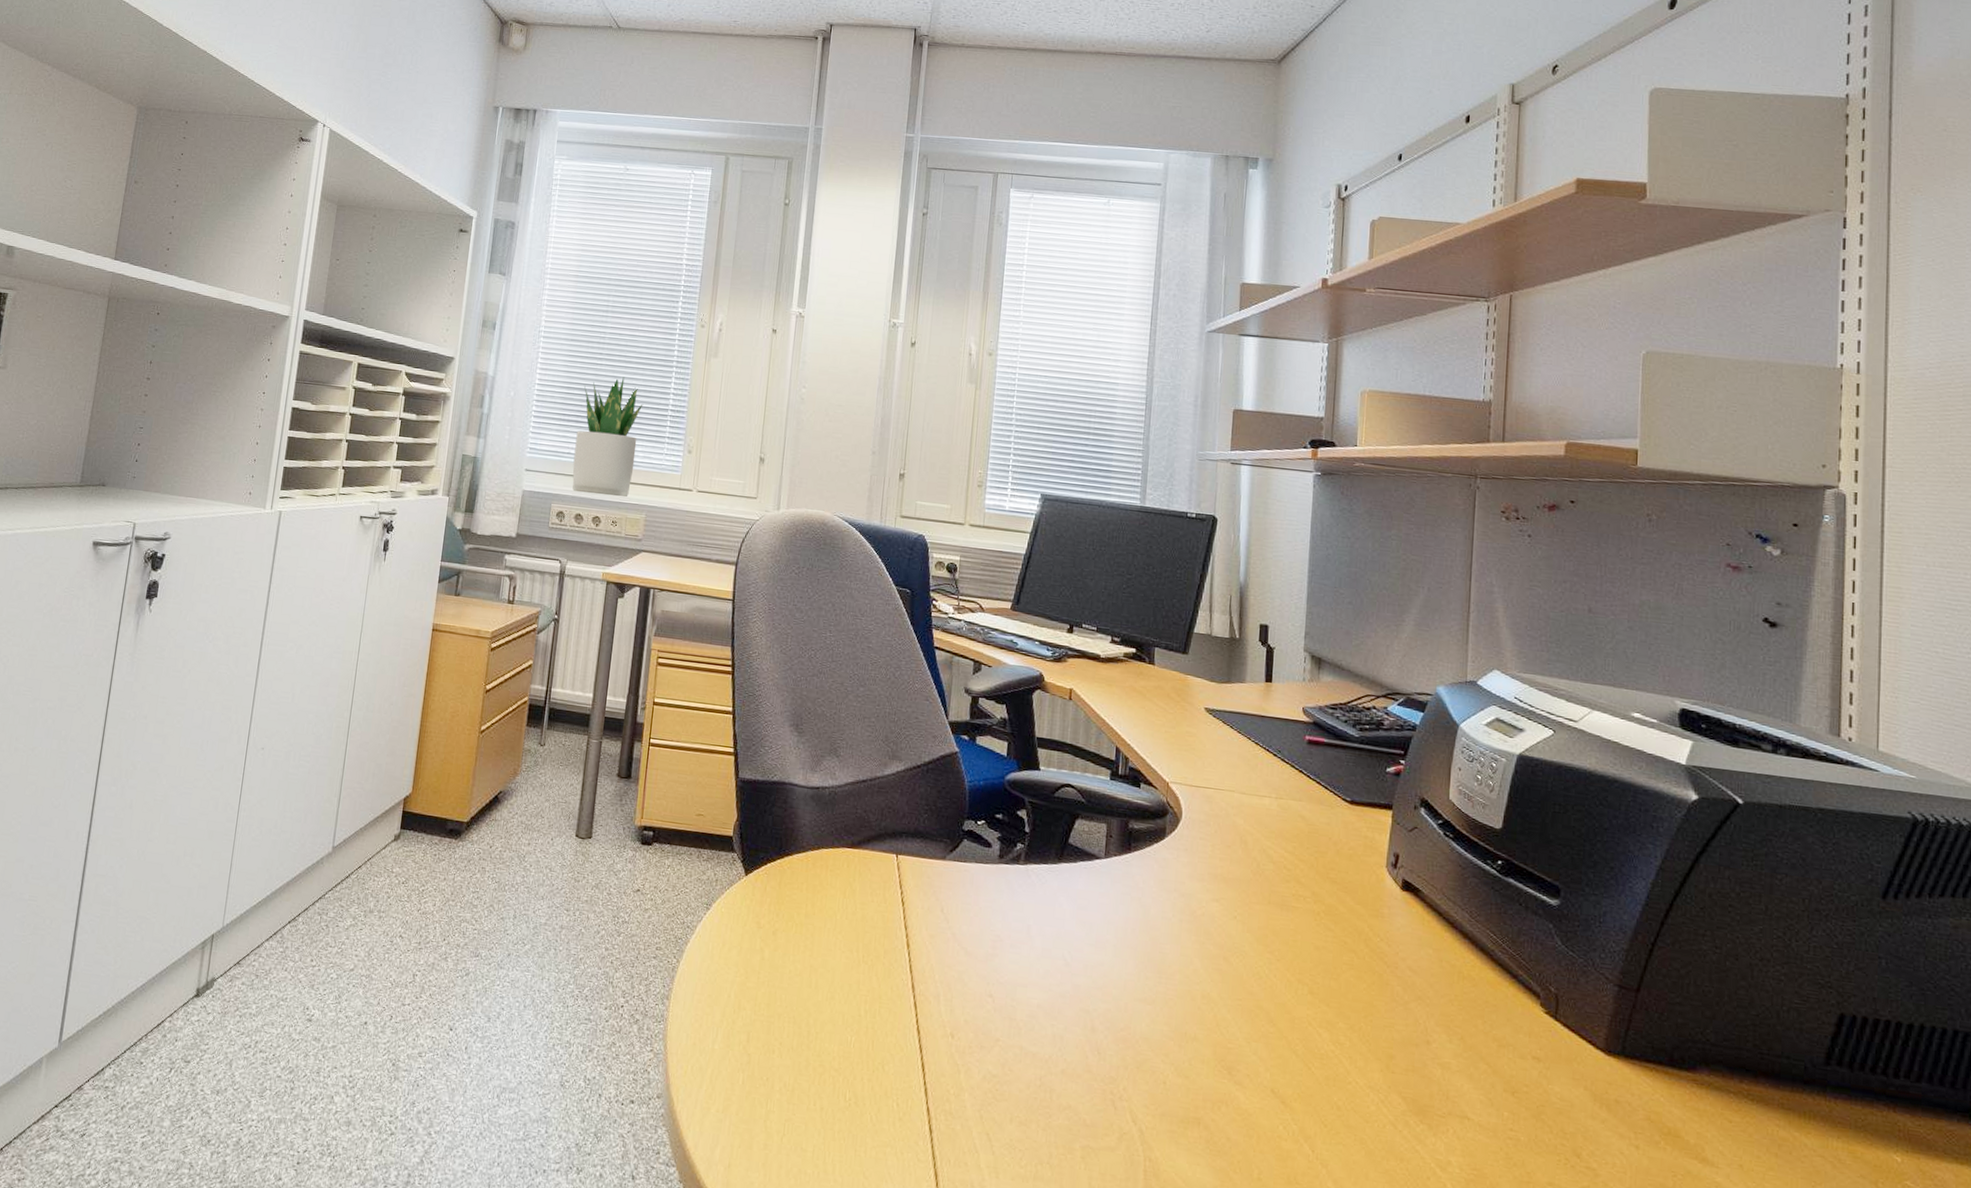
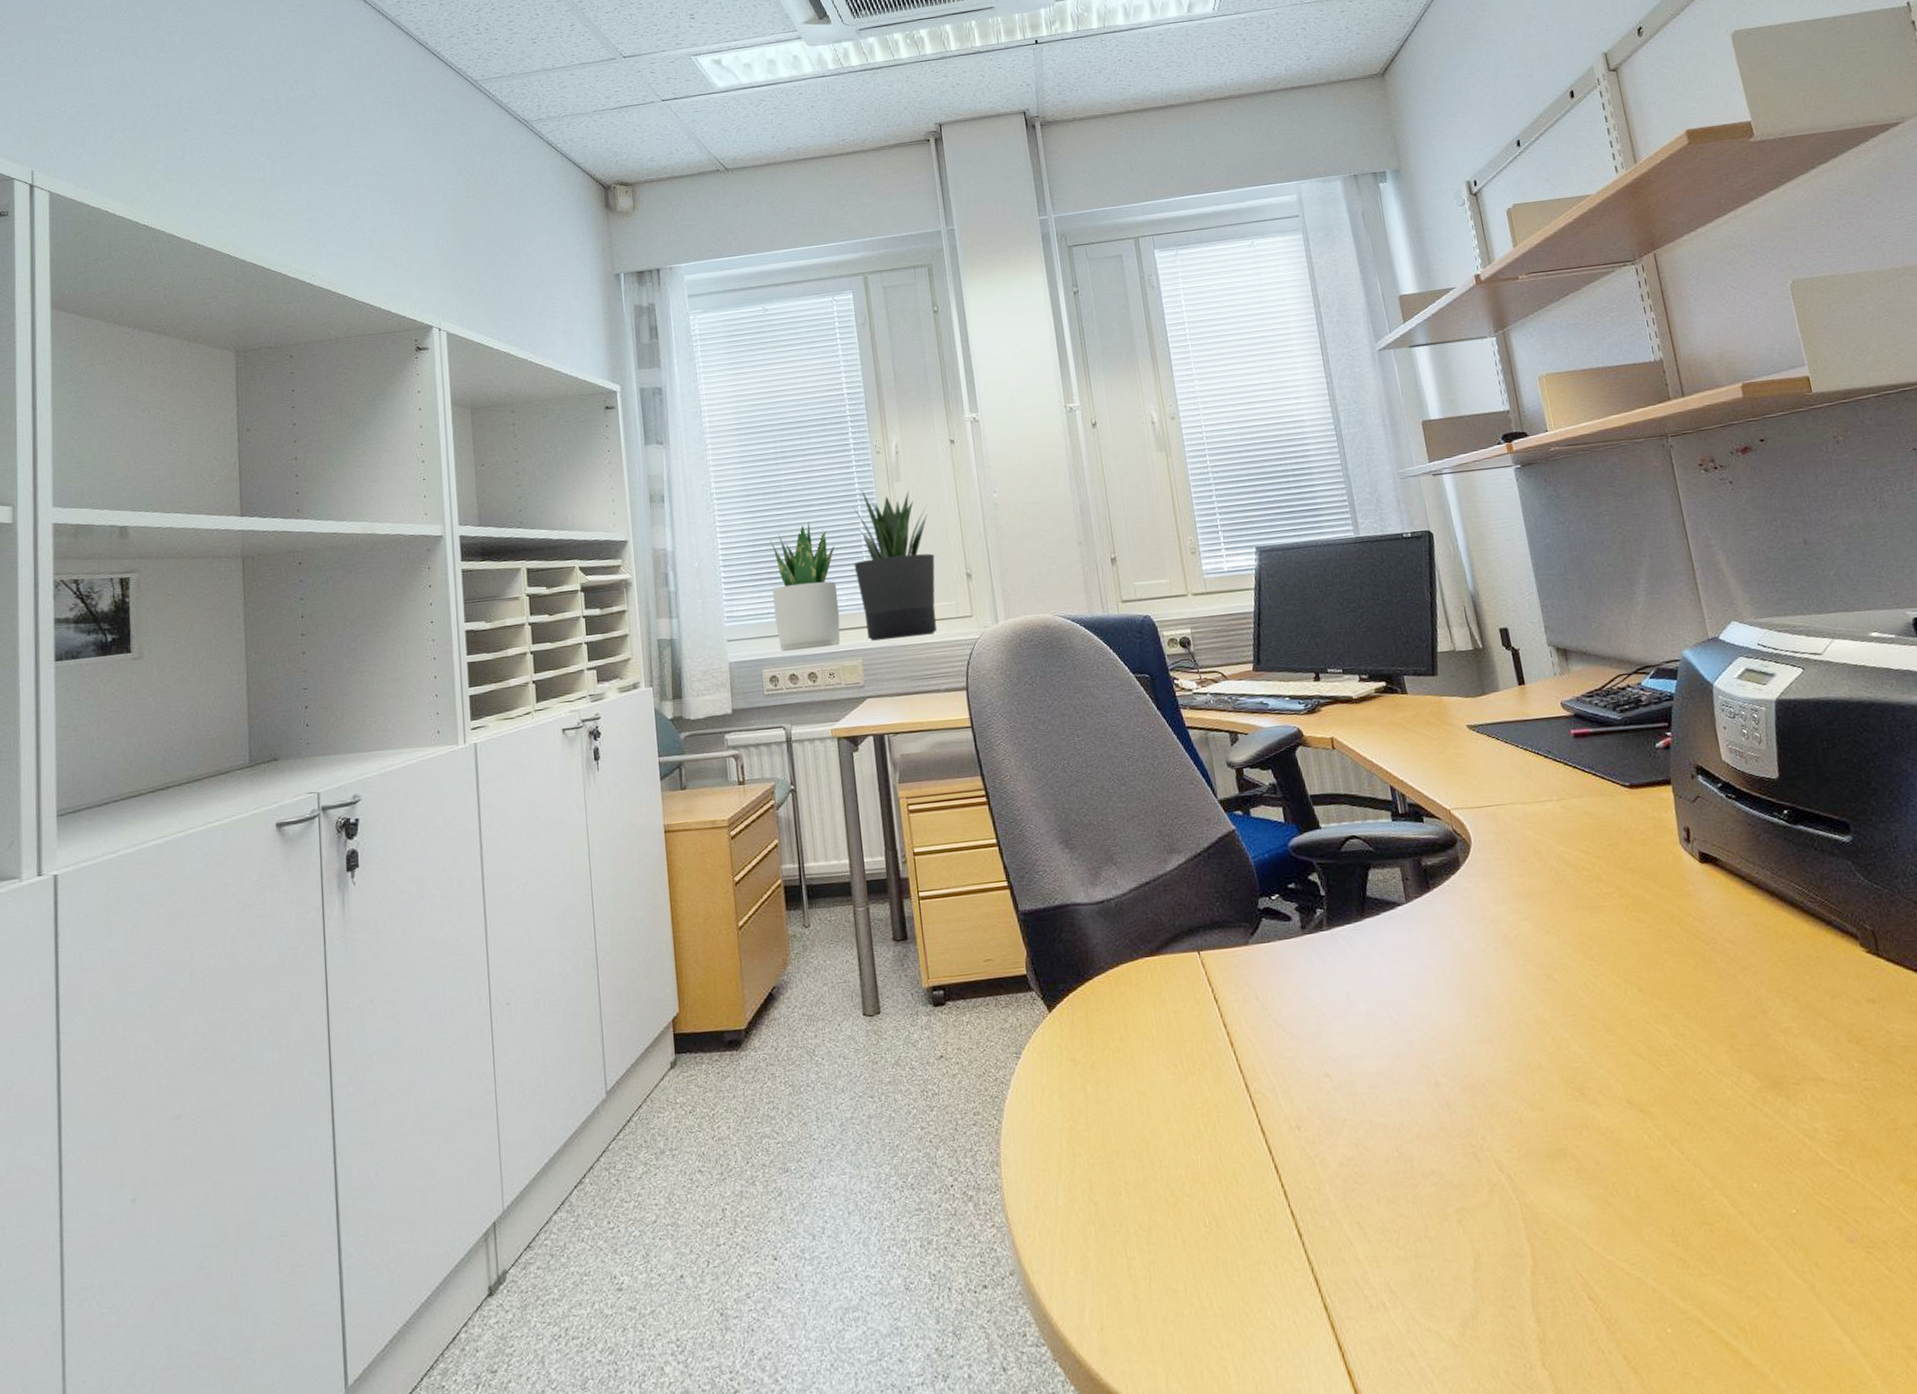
planter: none [655,357,738,508] -> present [853,489,937,642]

